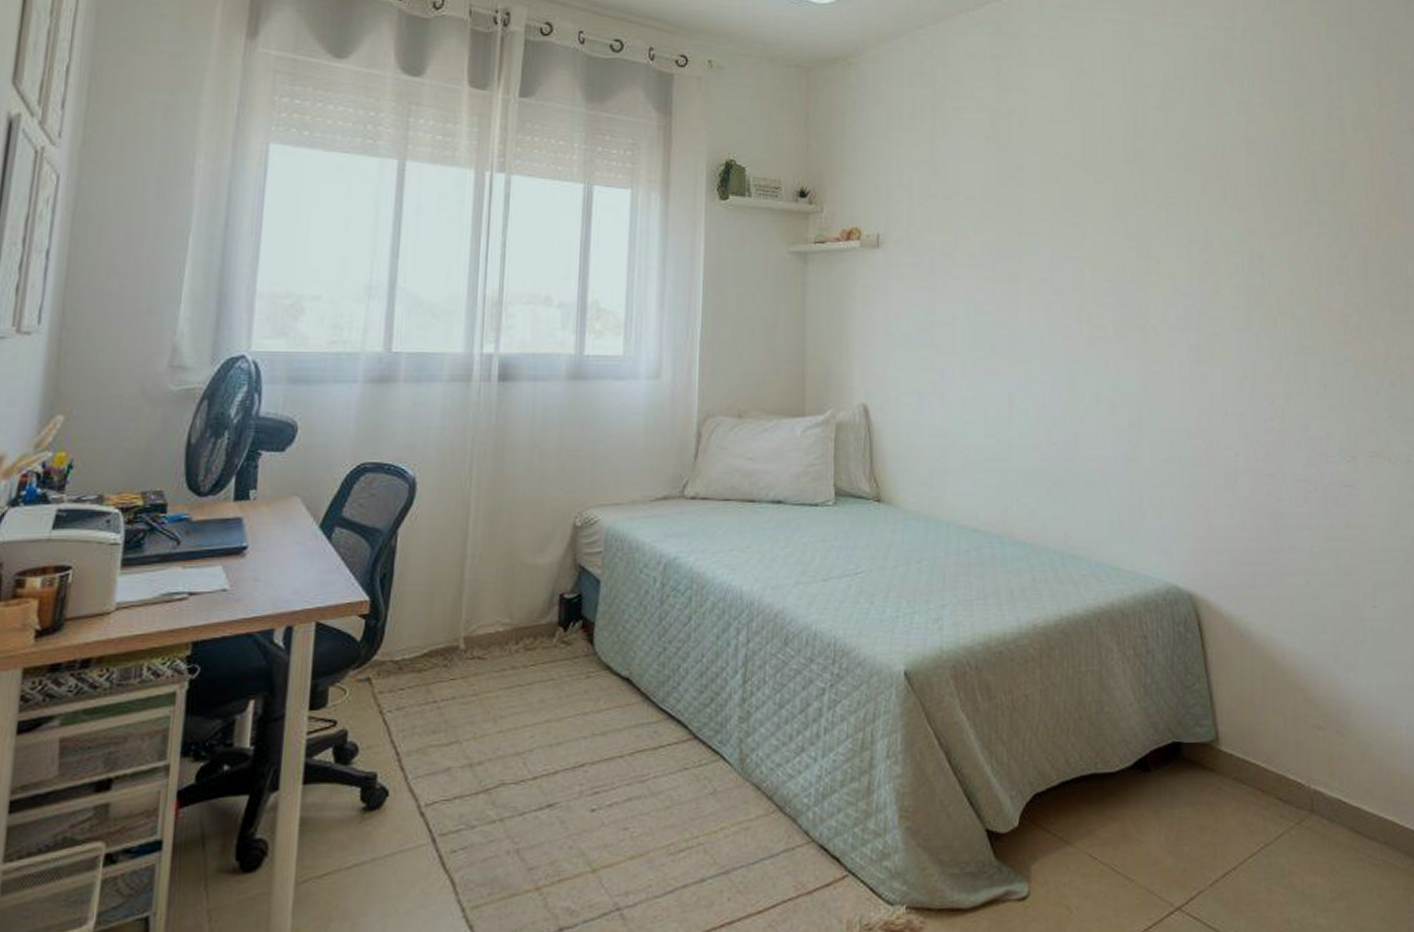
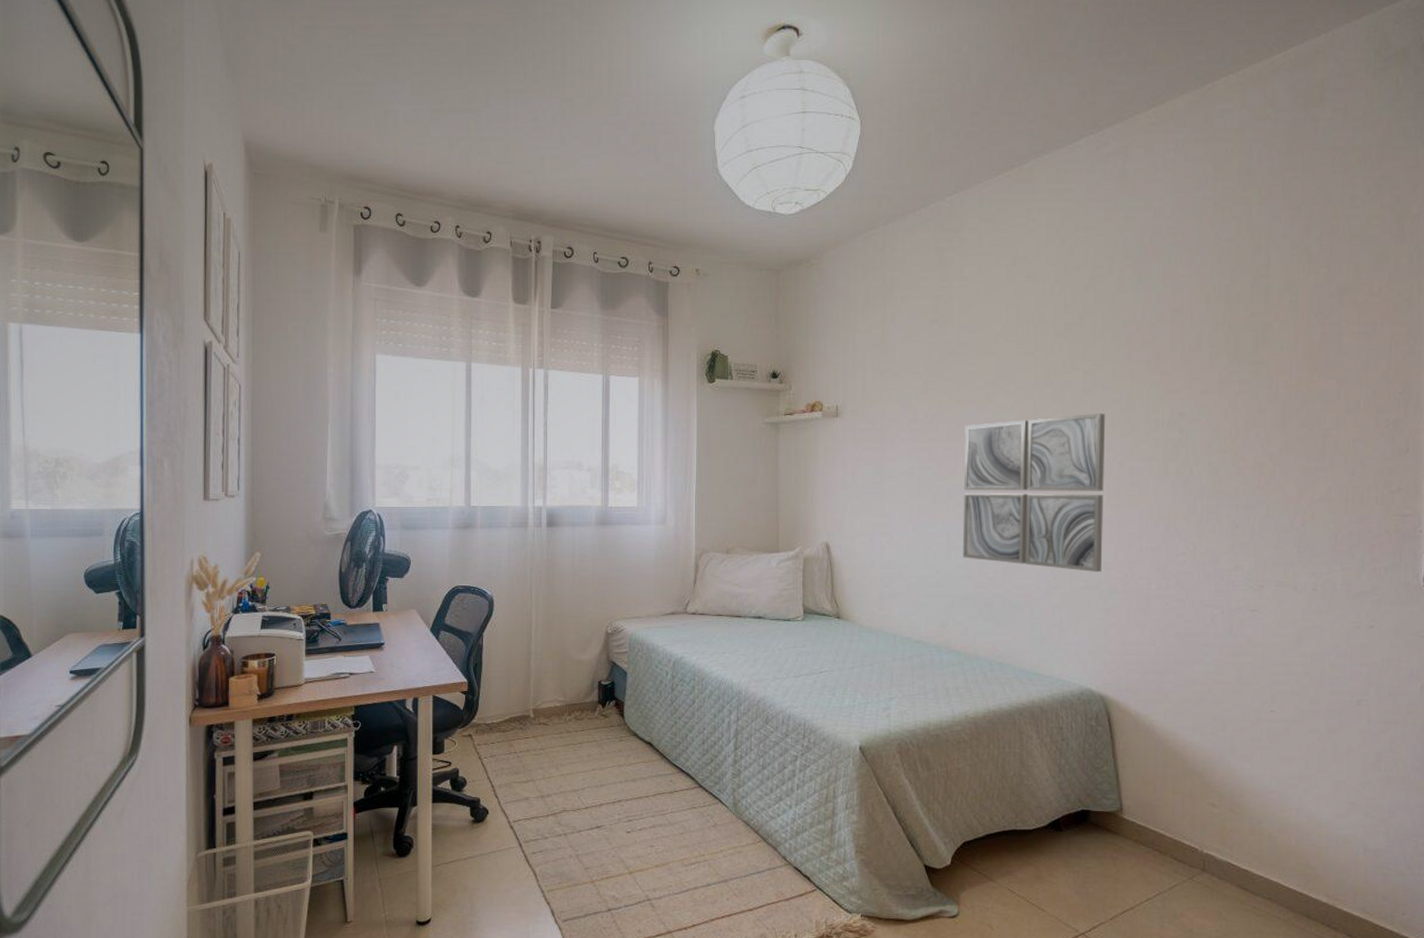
wall art: none [1027,253,1185,441] -> present [962,414,1105,572]

